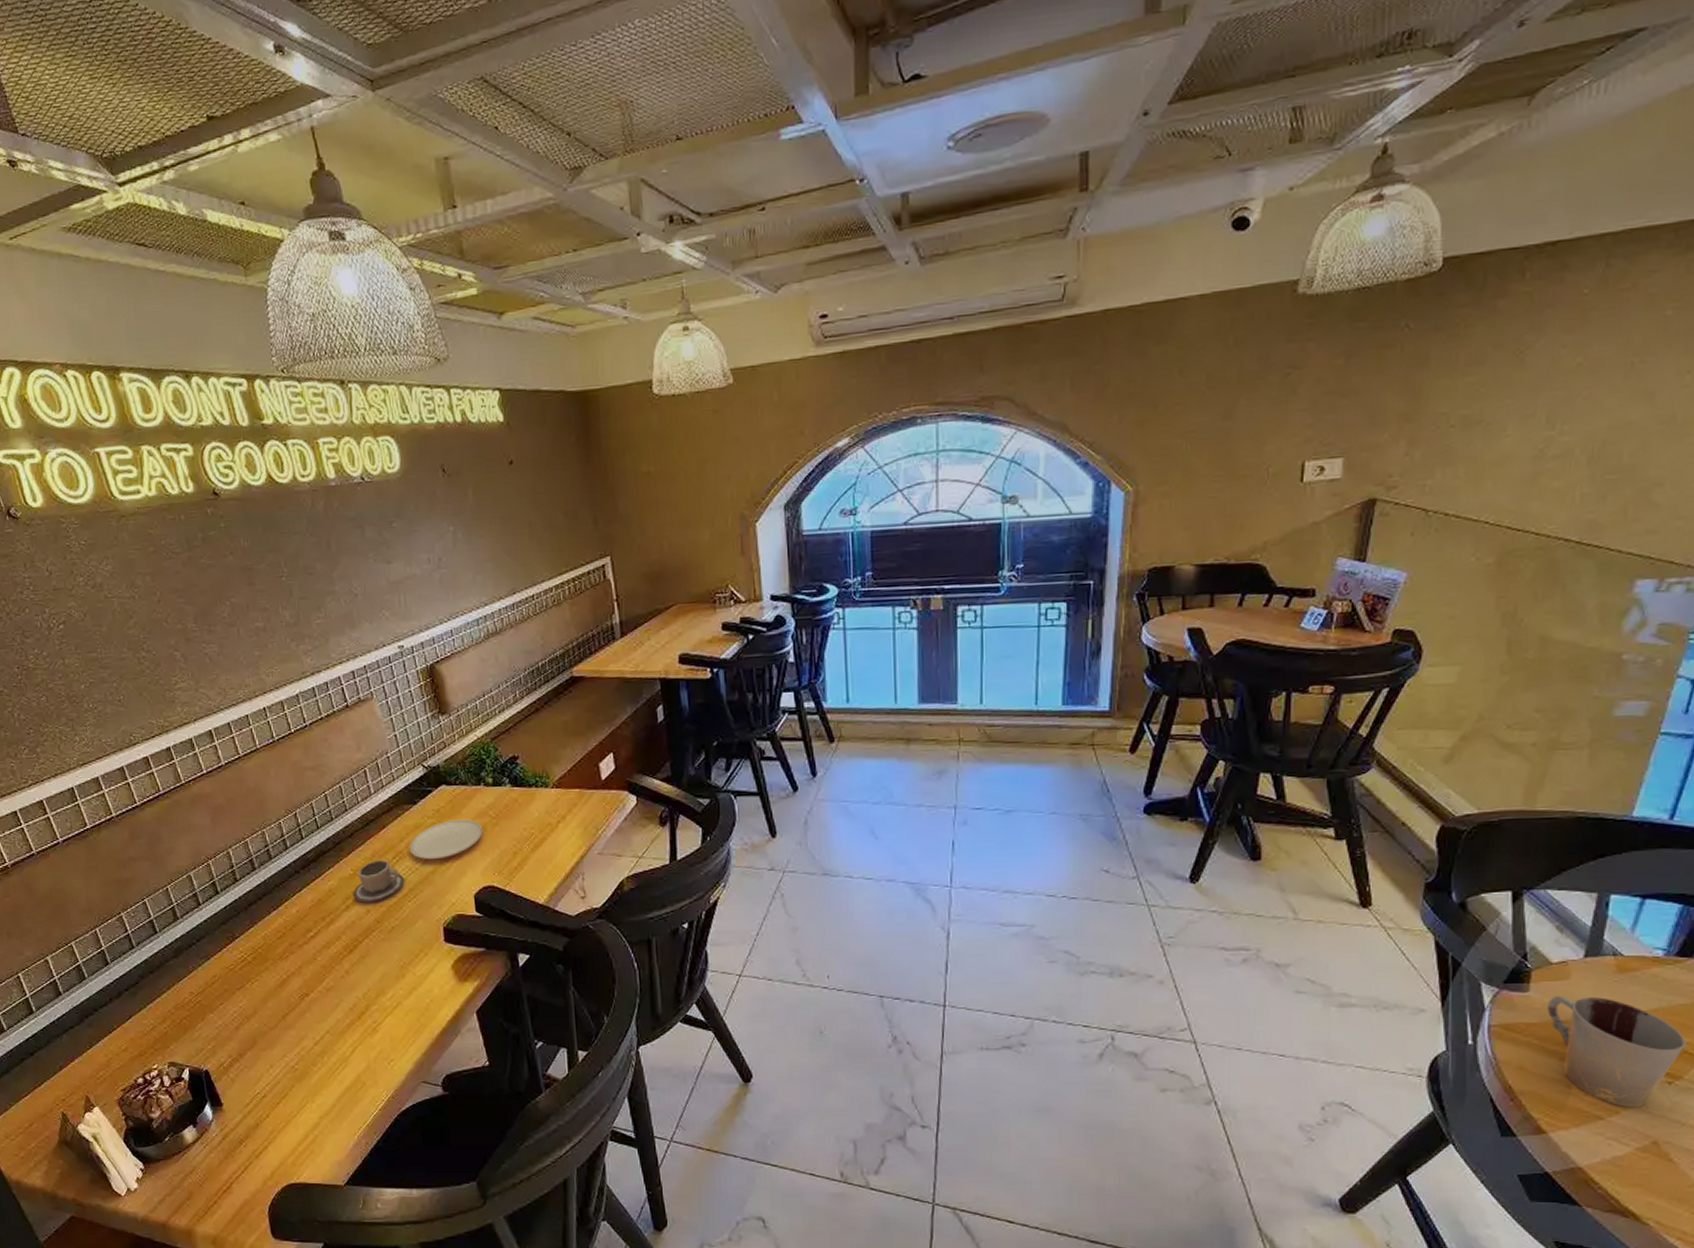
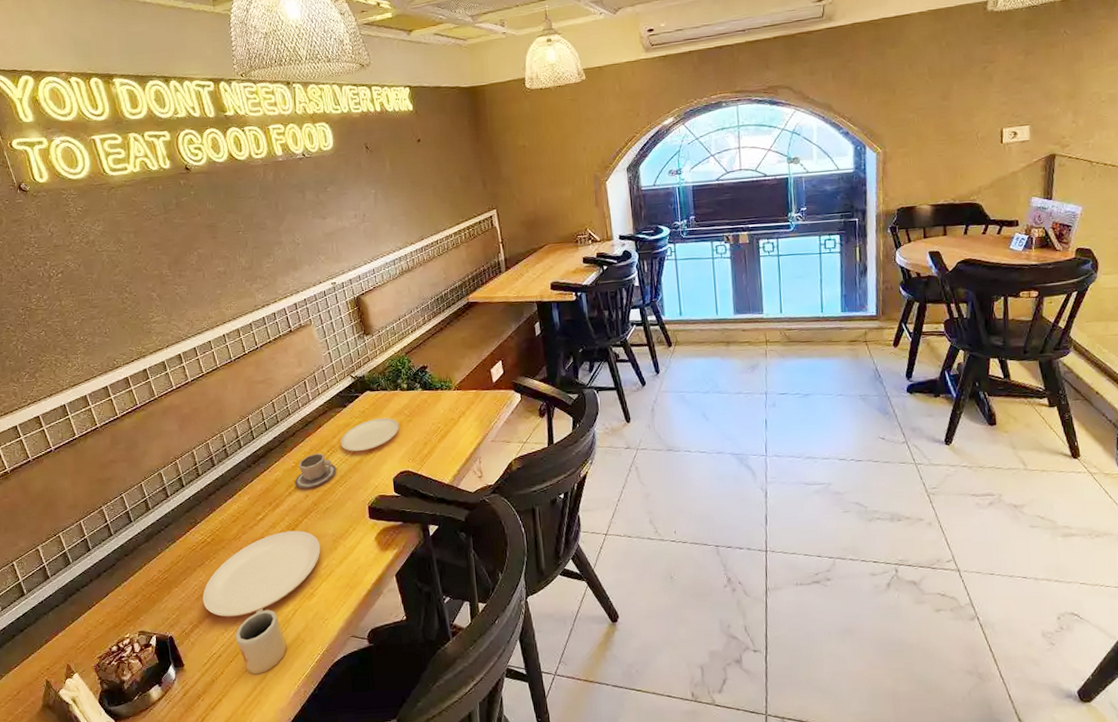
plate: none [243,952,385,1051] -> present [202,530,321,617]
cup: none [282,1043,345,1120] -> present [235,608,287,675]

